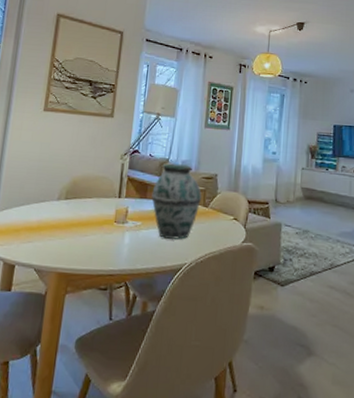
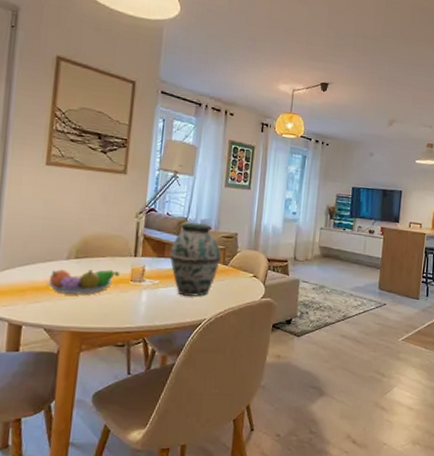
fruit bowl: none [39,210,105,235] -> present [47,269,120,295]

